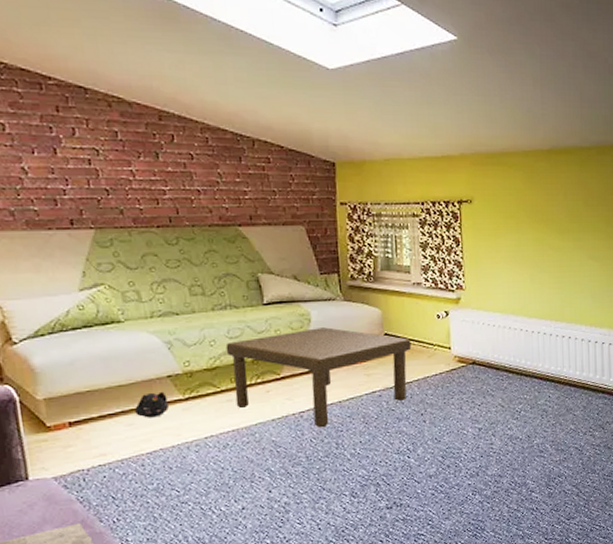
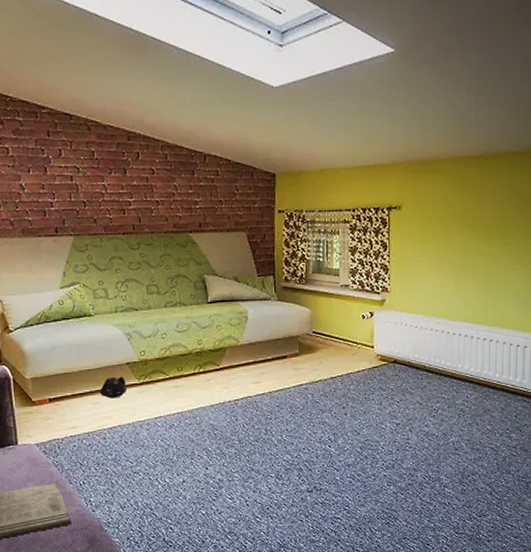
coffee table: present [225,327,412,428] -> none [175,324,337,415]

